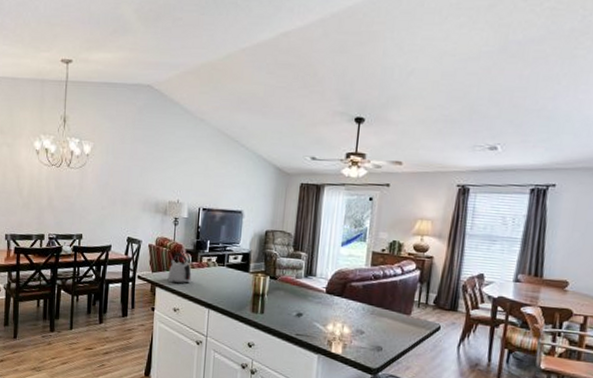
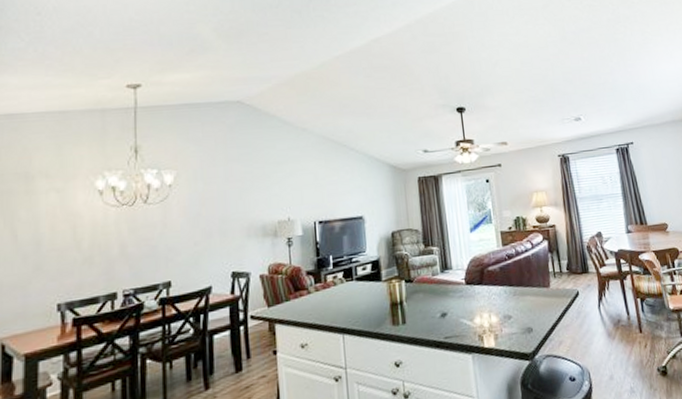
kettle: present [167,253,193,284] -> none [288,277,319,315]

